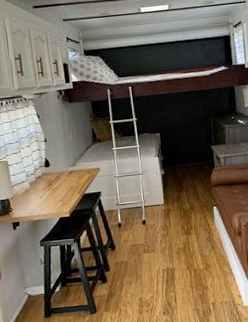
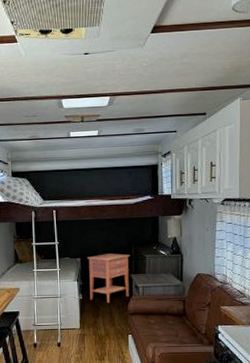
nightstand: none [167,125,211,176] -> present [87,253,130,303]

